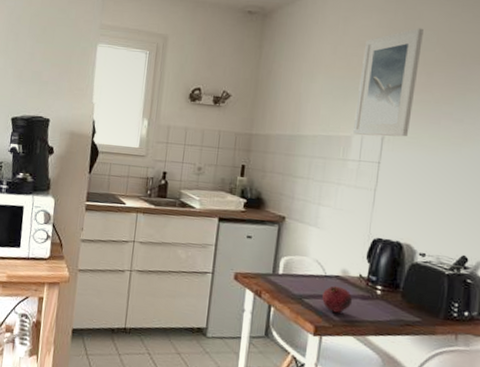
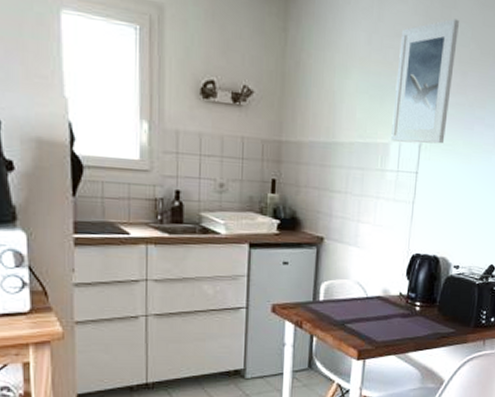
fruit: present [322,285,353,313] -> none [365,307,394,334]

